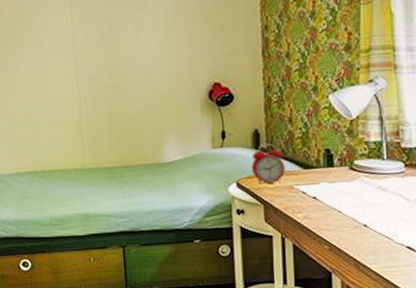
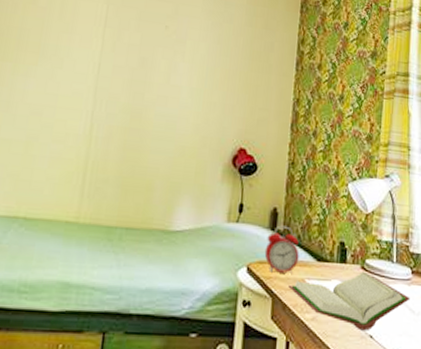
book: none [278,171,405,222] -> present [288,271,410,331]

